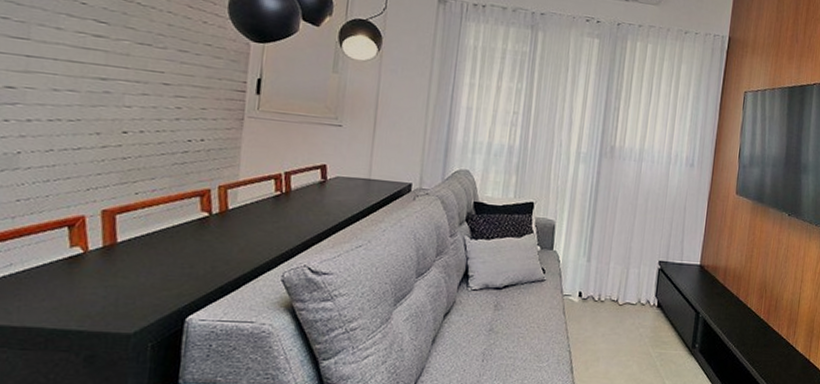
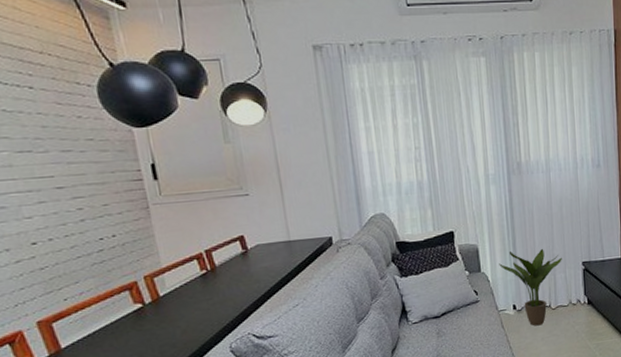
potted plant: none [573,235,639,320] -> present [499,248,562,326]

